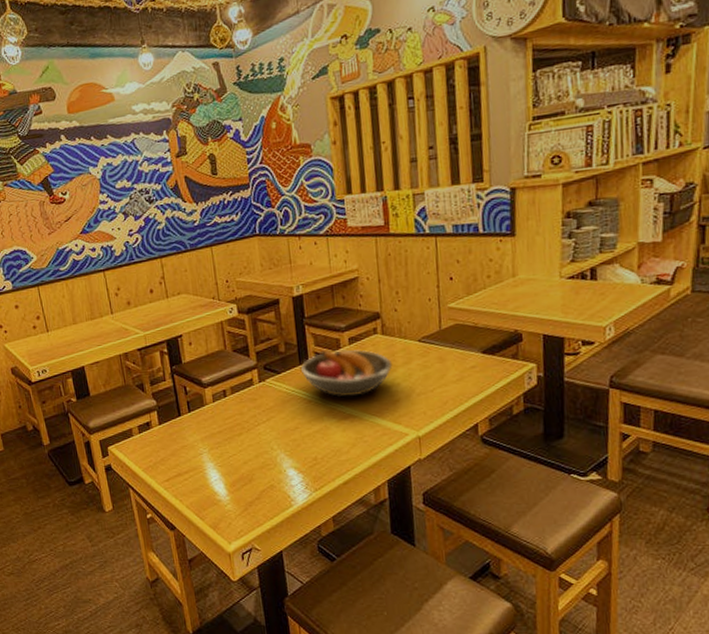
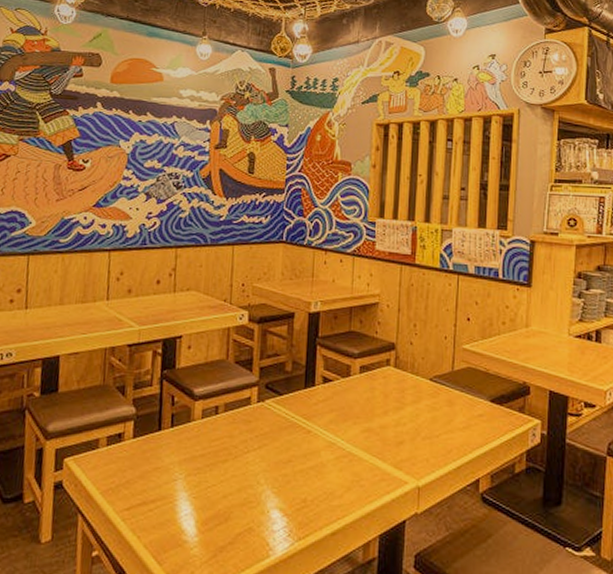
fruit bowl: present [300,349,393,398] -> none [304,375,401,432]

